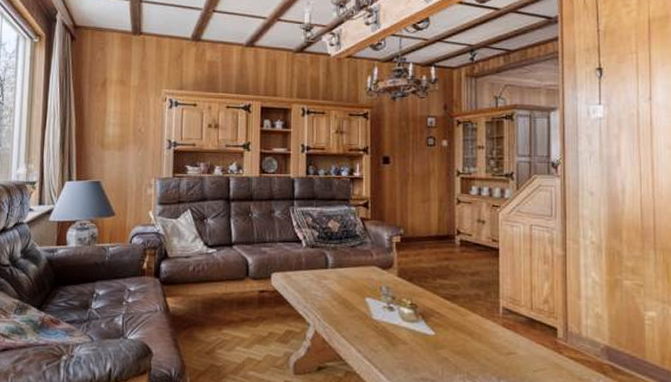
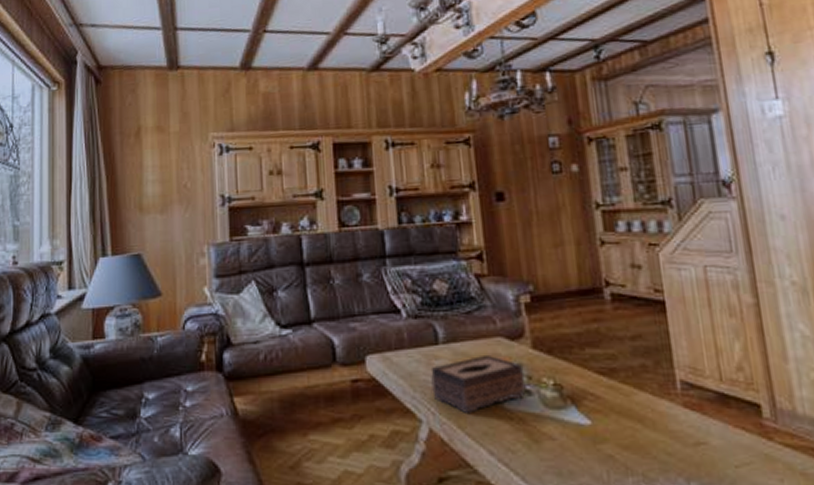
tissue box: none [320,278,390,321] -> present [431,354,526,413]

